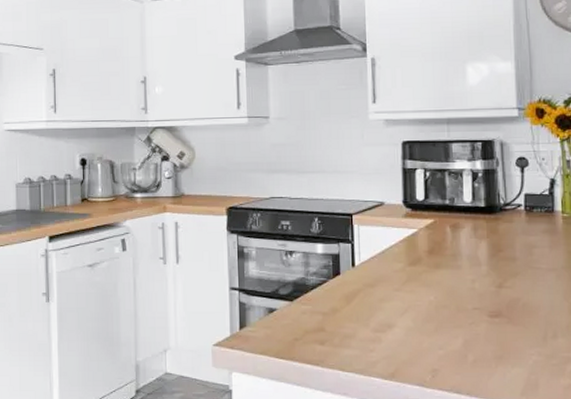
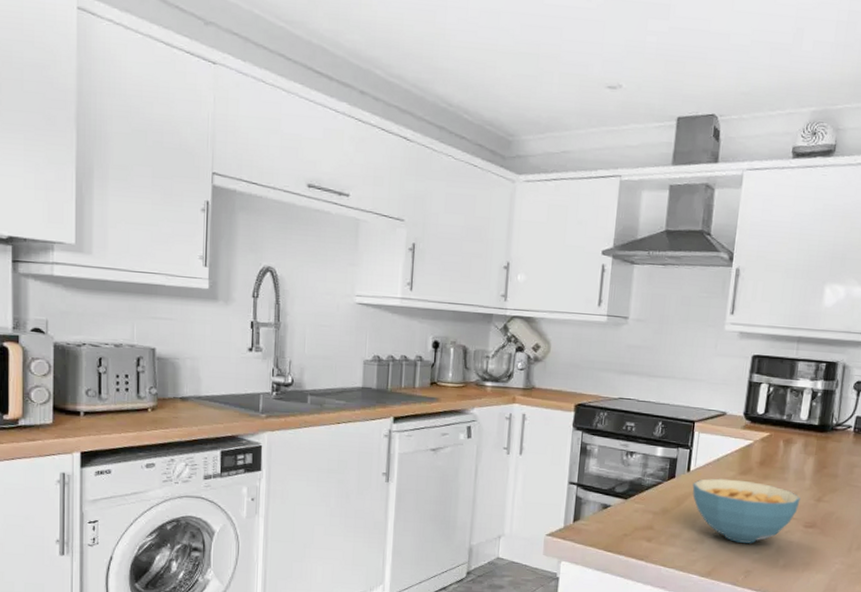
cereal bowl: none [360,271,480,339] -> present [692,478,801,544]

